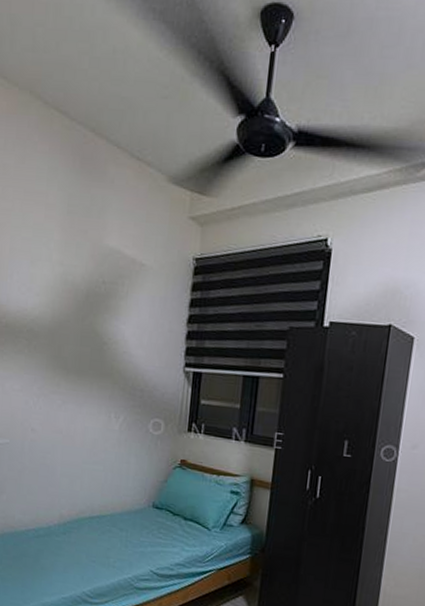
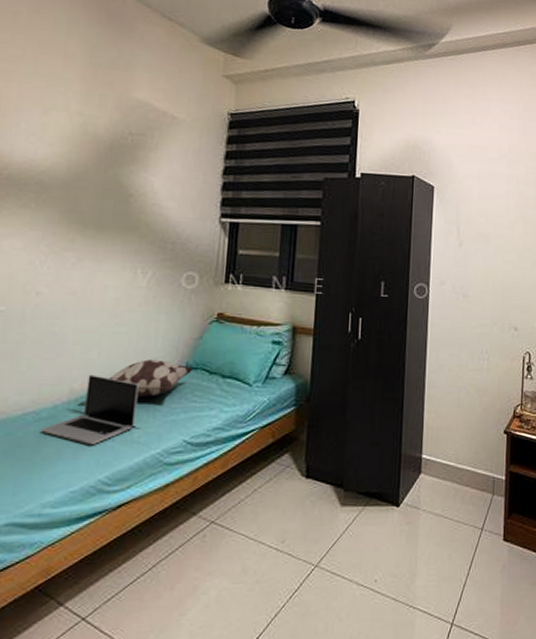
laptop: none [39,504,114,563] -> present [41,374,139,446]
decorative pillow: none [89,495,159,529] -> present [108,358,194,398]

